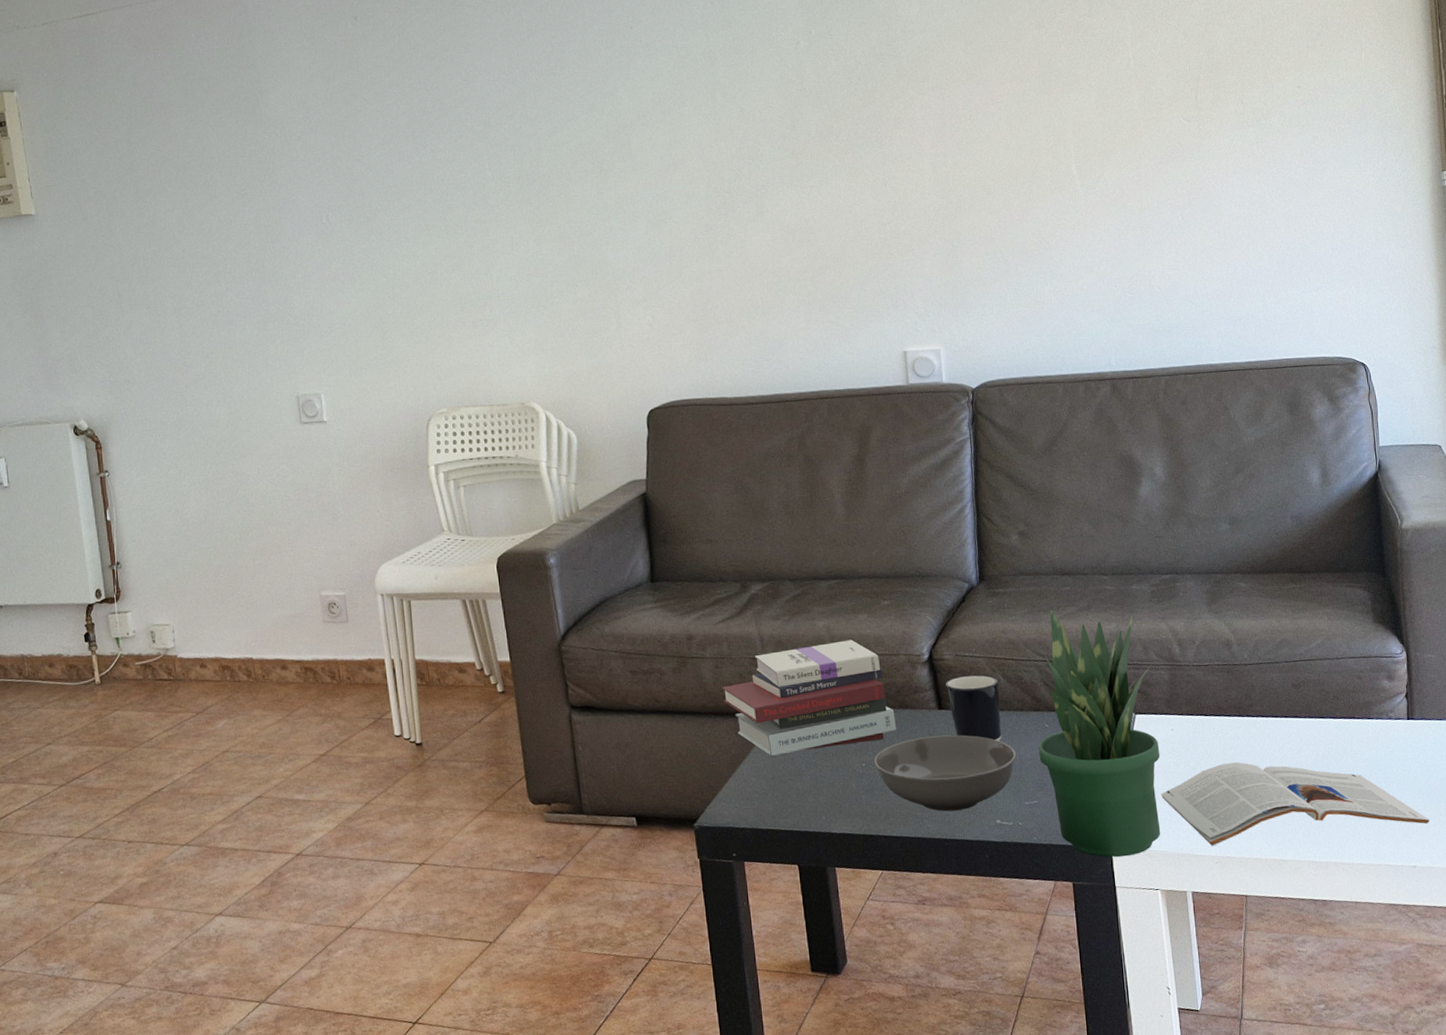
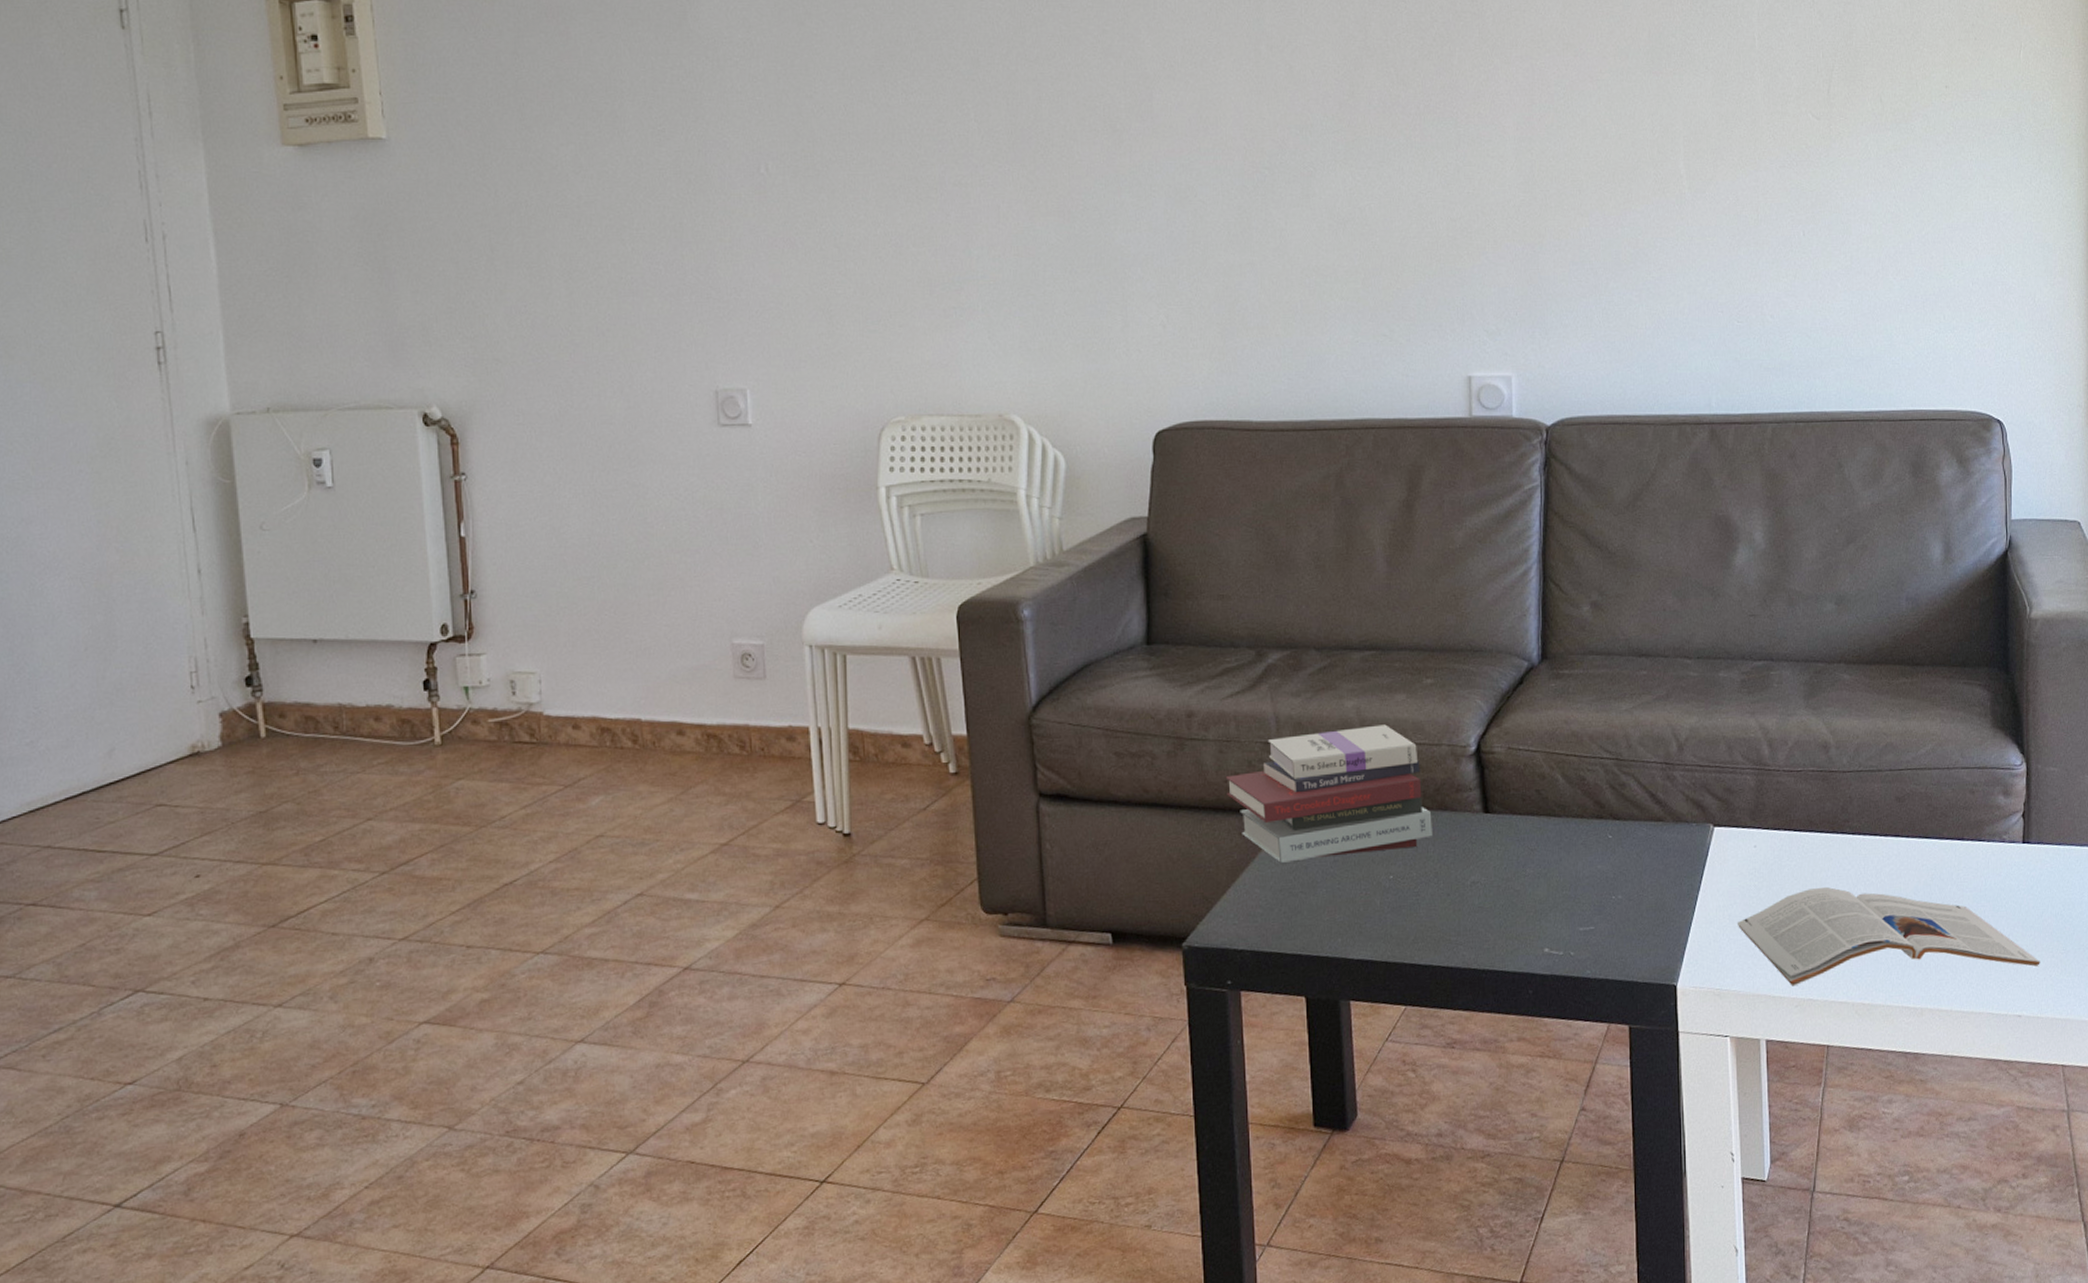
bowl: present [873,735,1017,812] -> none [1403,844,1573,937]
mug: present [946,675,1002,742] -> none [1494,772,1557,854]
planter: present [1038,610,1161,857] -> none [1599,698,1740,997]

